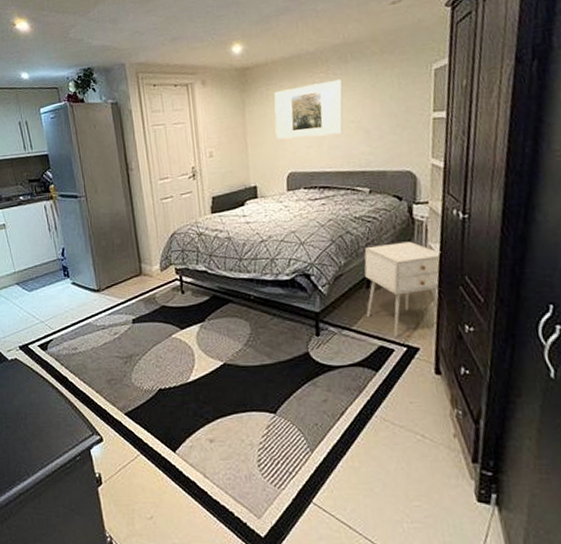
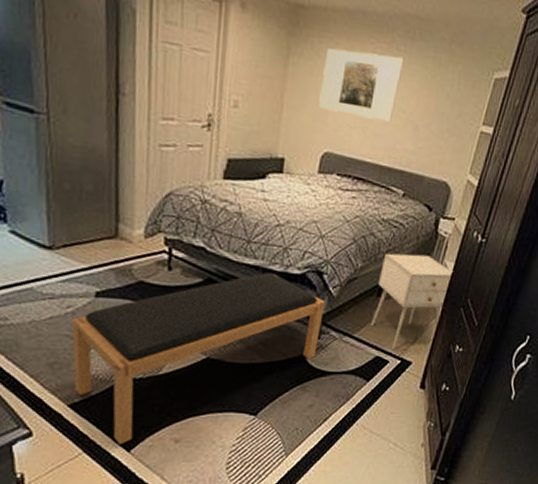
bench: none [119,282,320,446] -> present [72,273,325,445]

